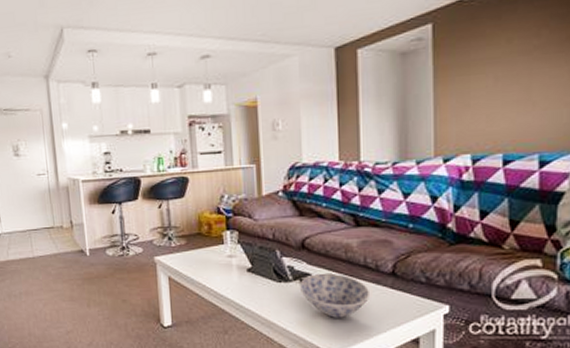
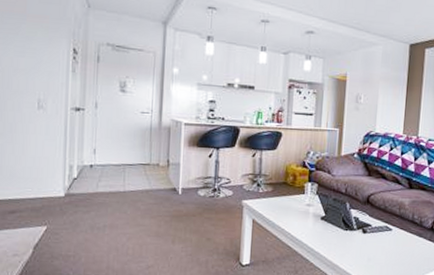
bowl: present [299,273,371,318] -> none [361,224,414,263]

